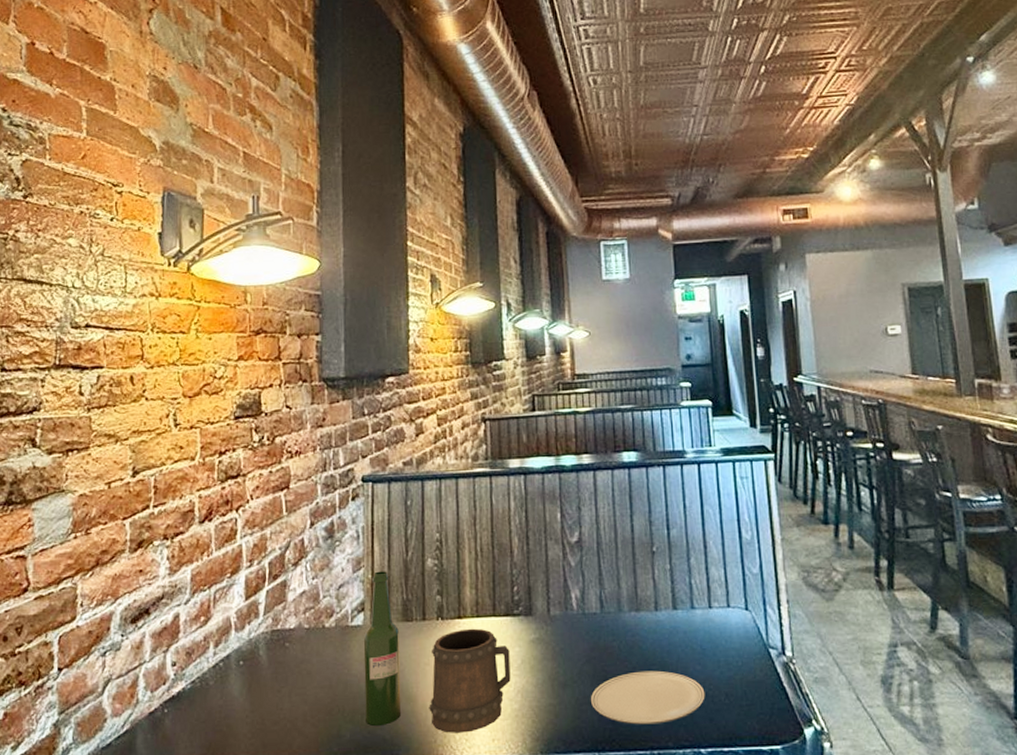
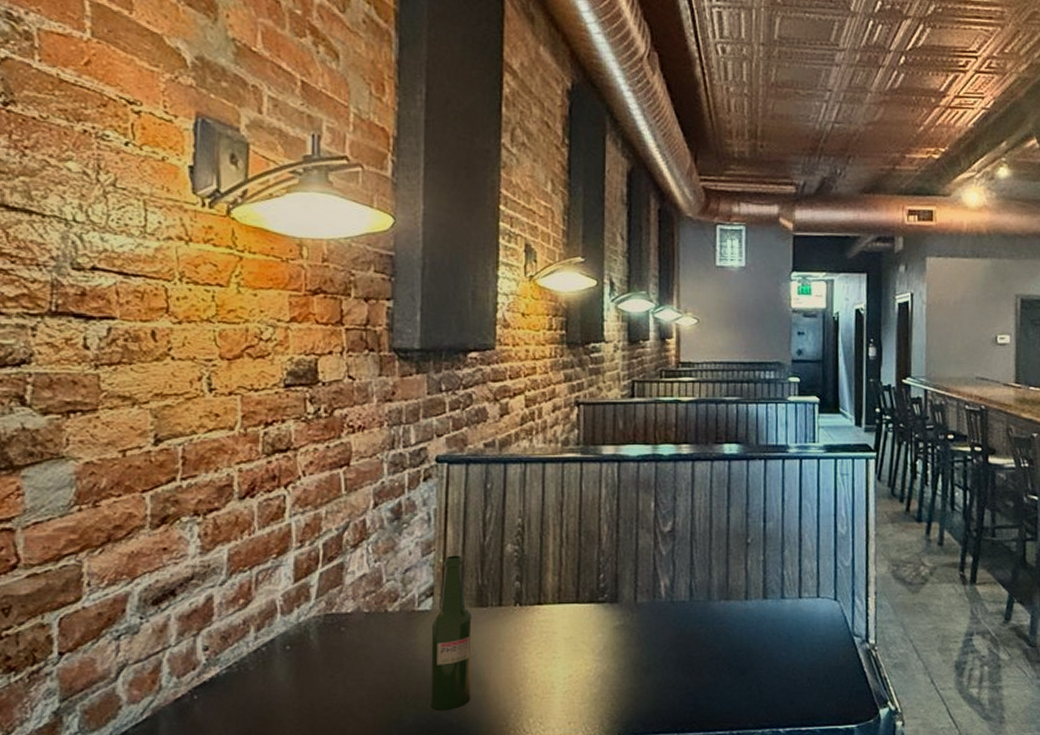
beer mug: present [429,628,511,733] -> none [501,614,592,717]
plate: present [591,670,705,725] -> none [674,656,788,707]

